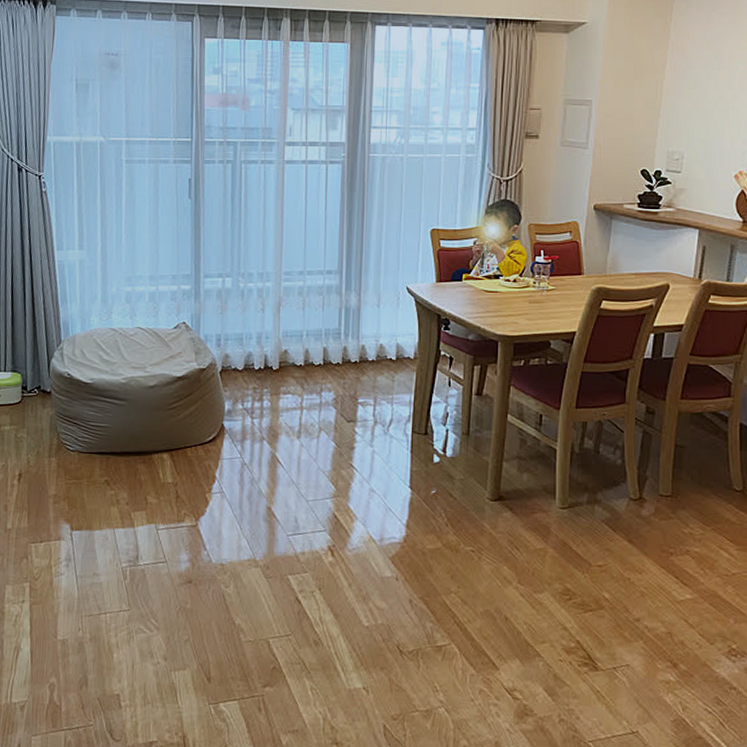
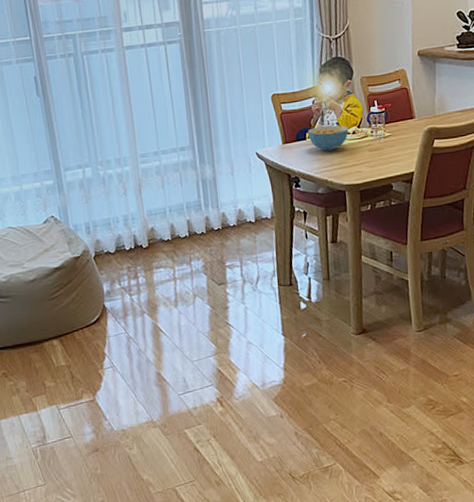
cereal bowl: none [464,269,509,296] -> present [307,125,349,151]

